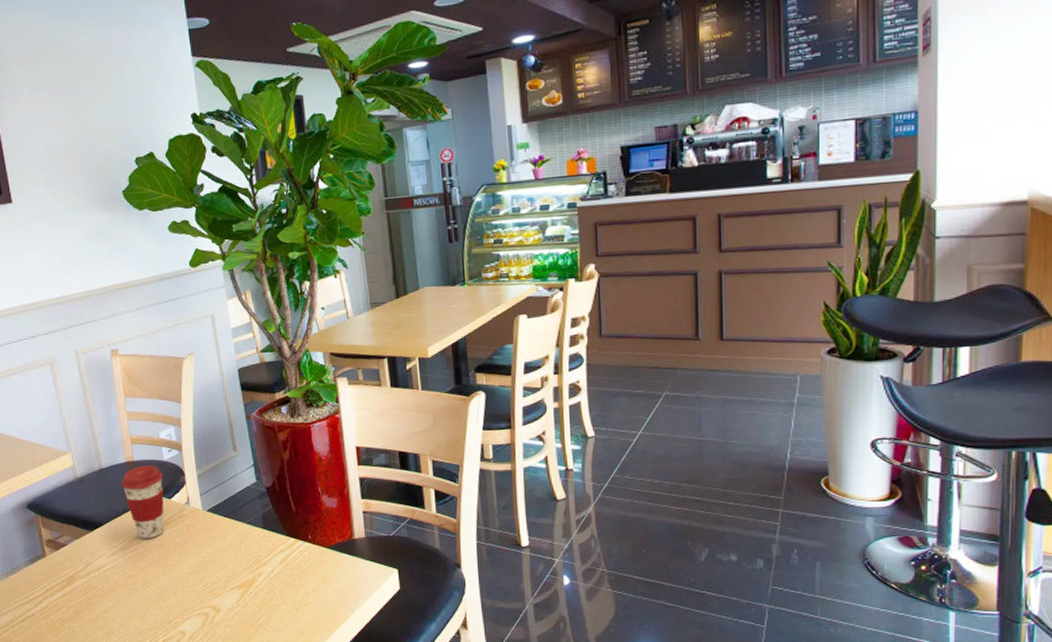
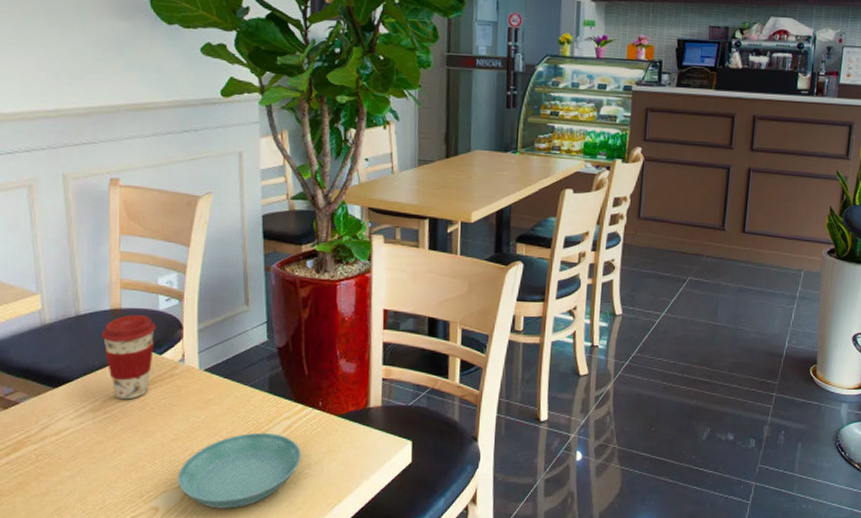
saucer: none [196,564,299,633] -> present [177,432,301,509]

